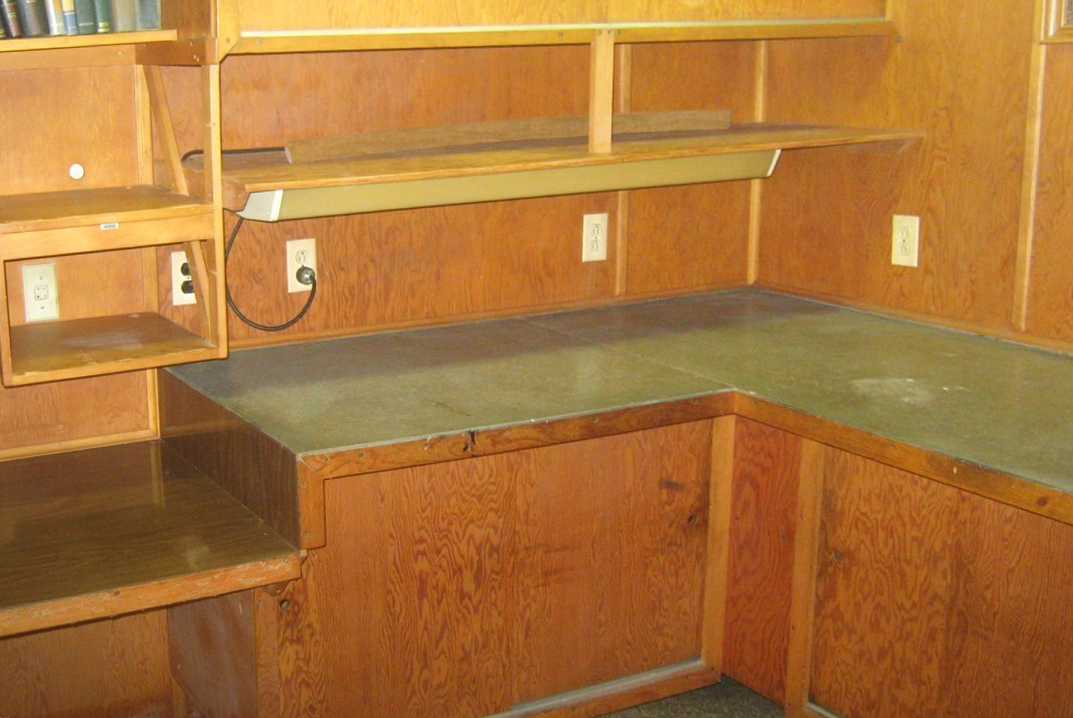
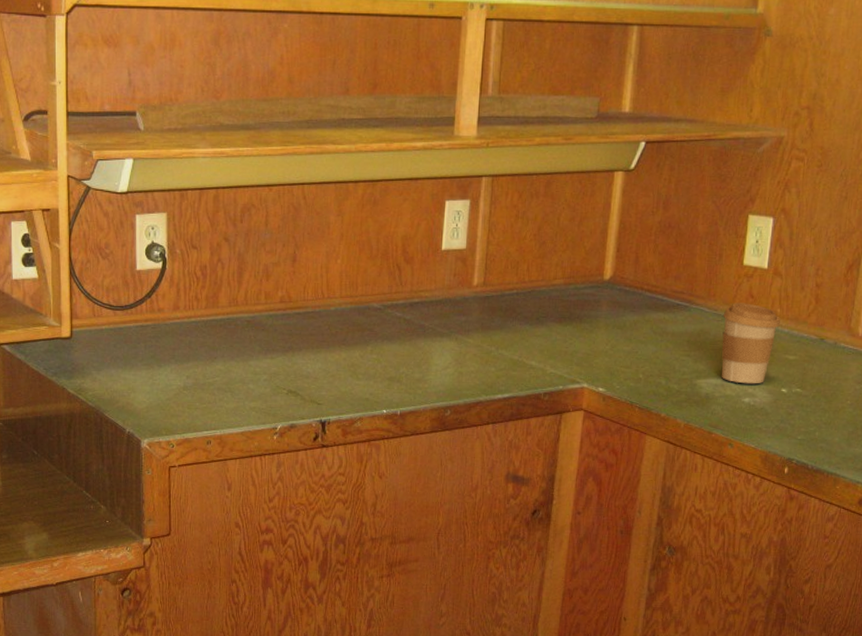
coffee cup: none [874,302,935,383] -> present [721,302,781,384]

